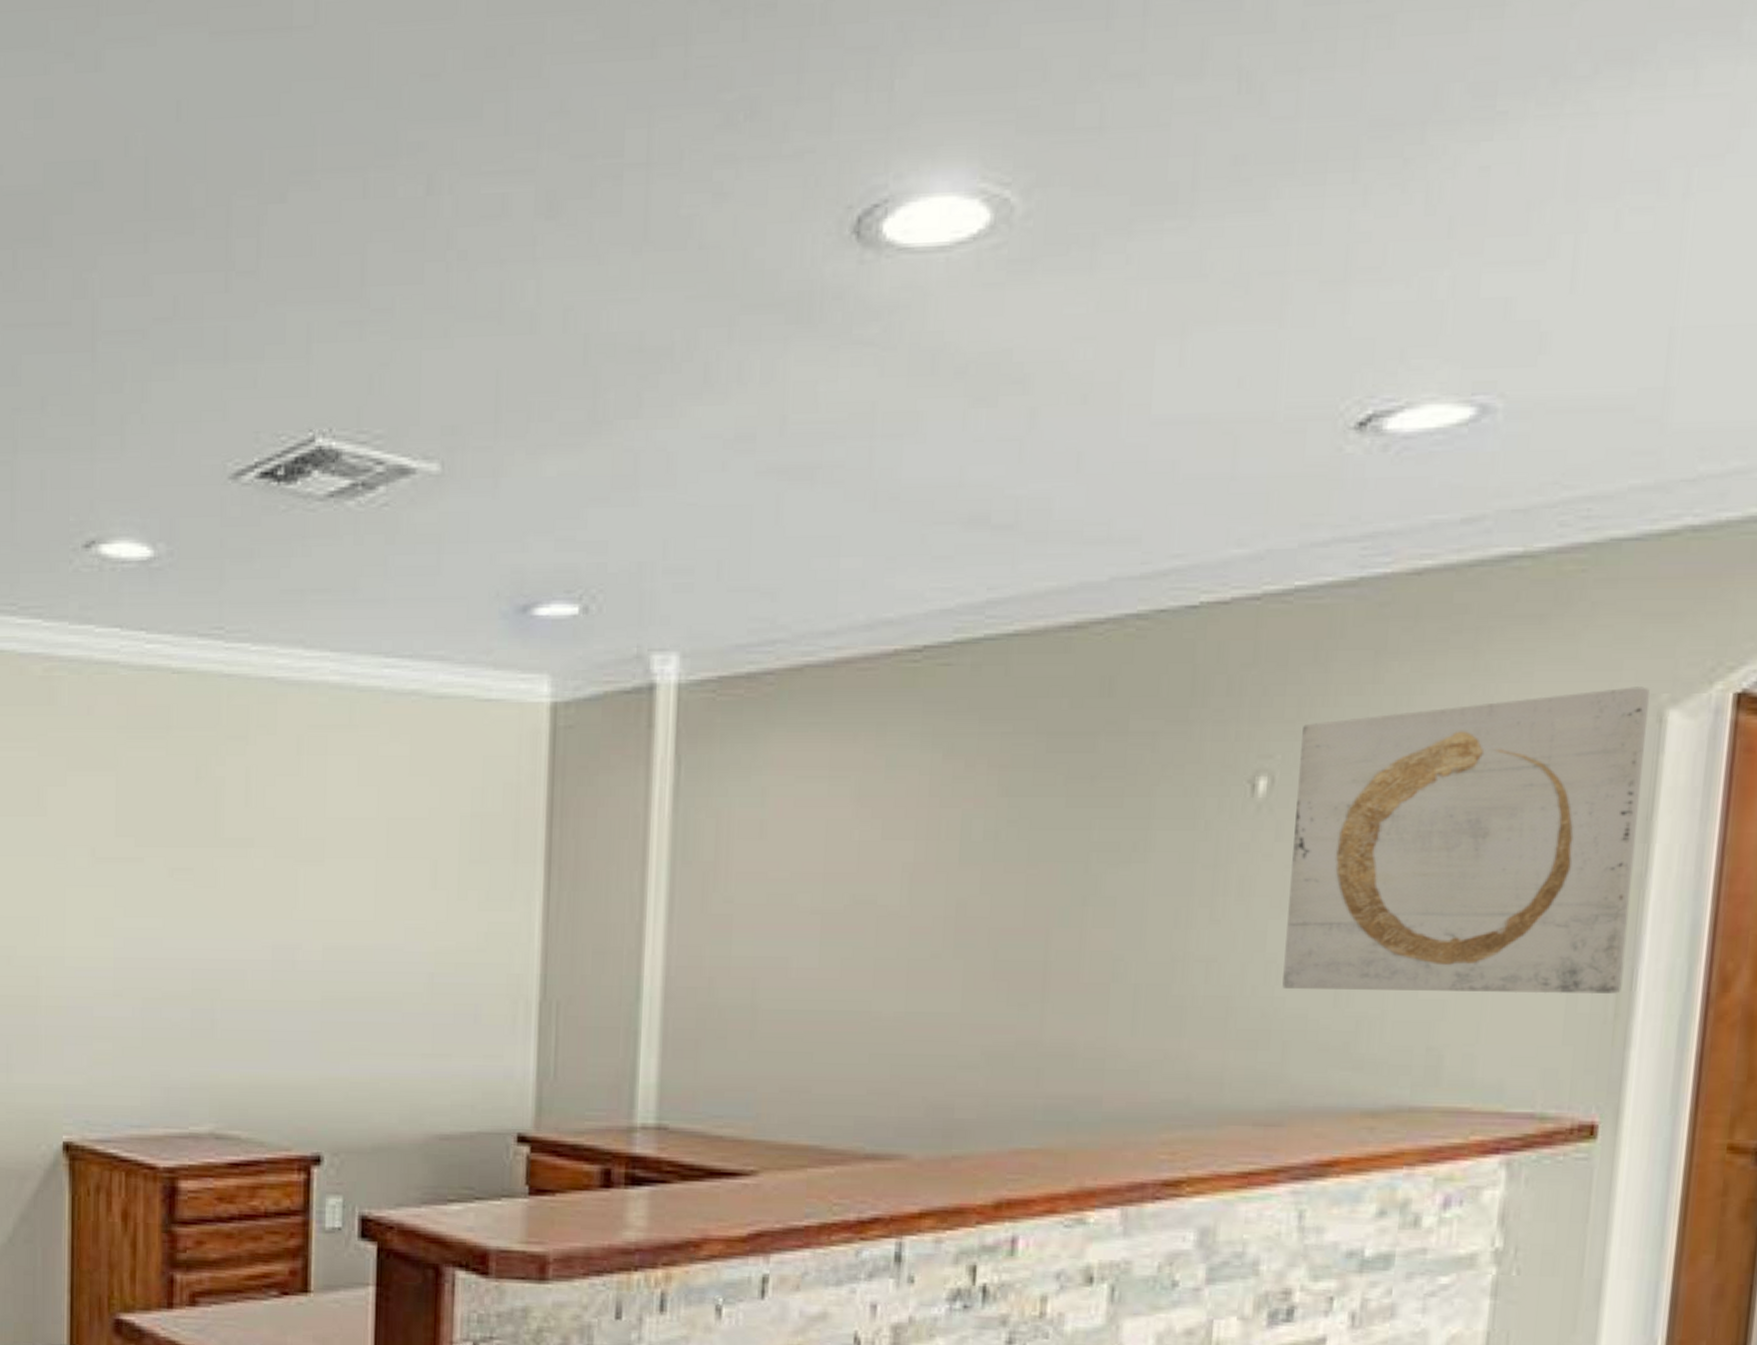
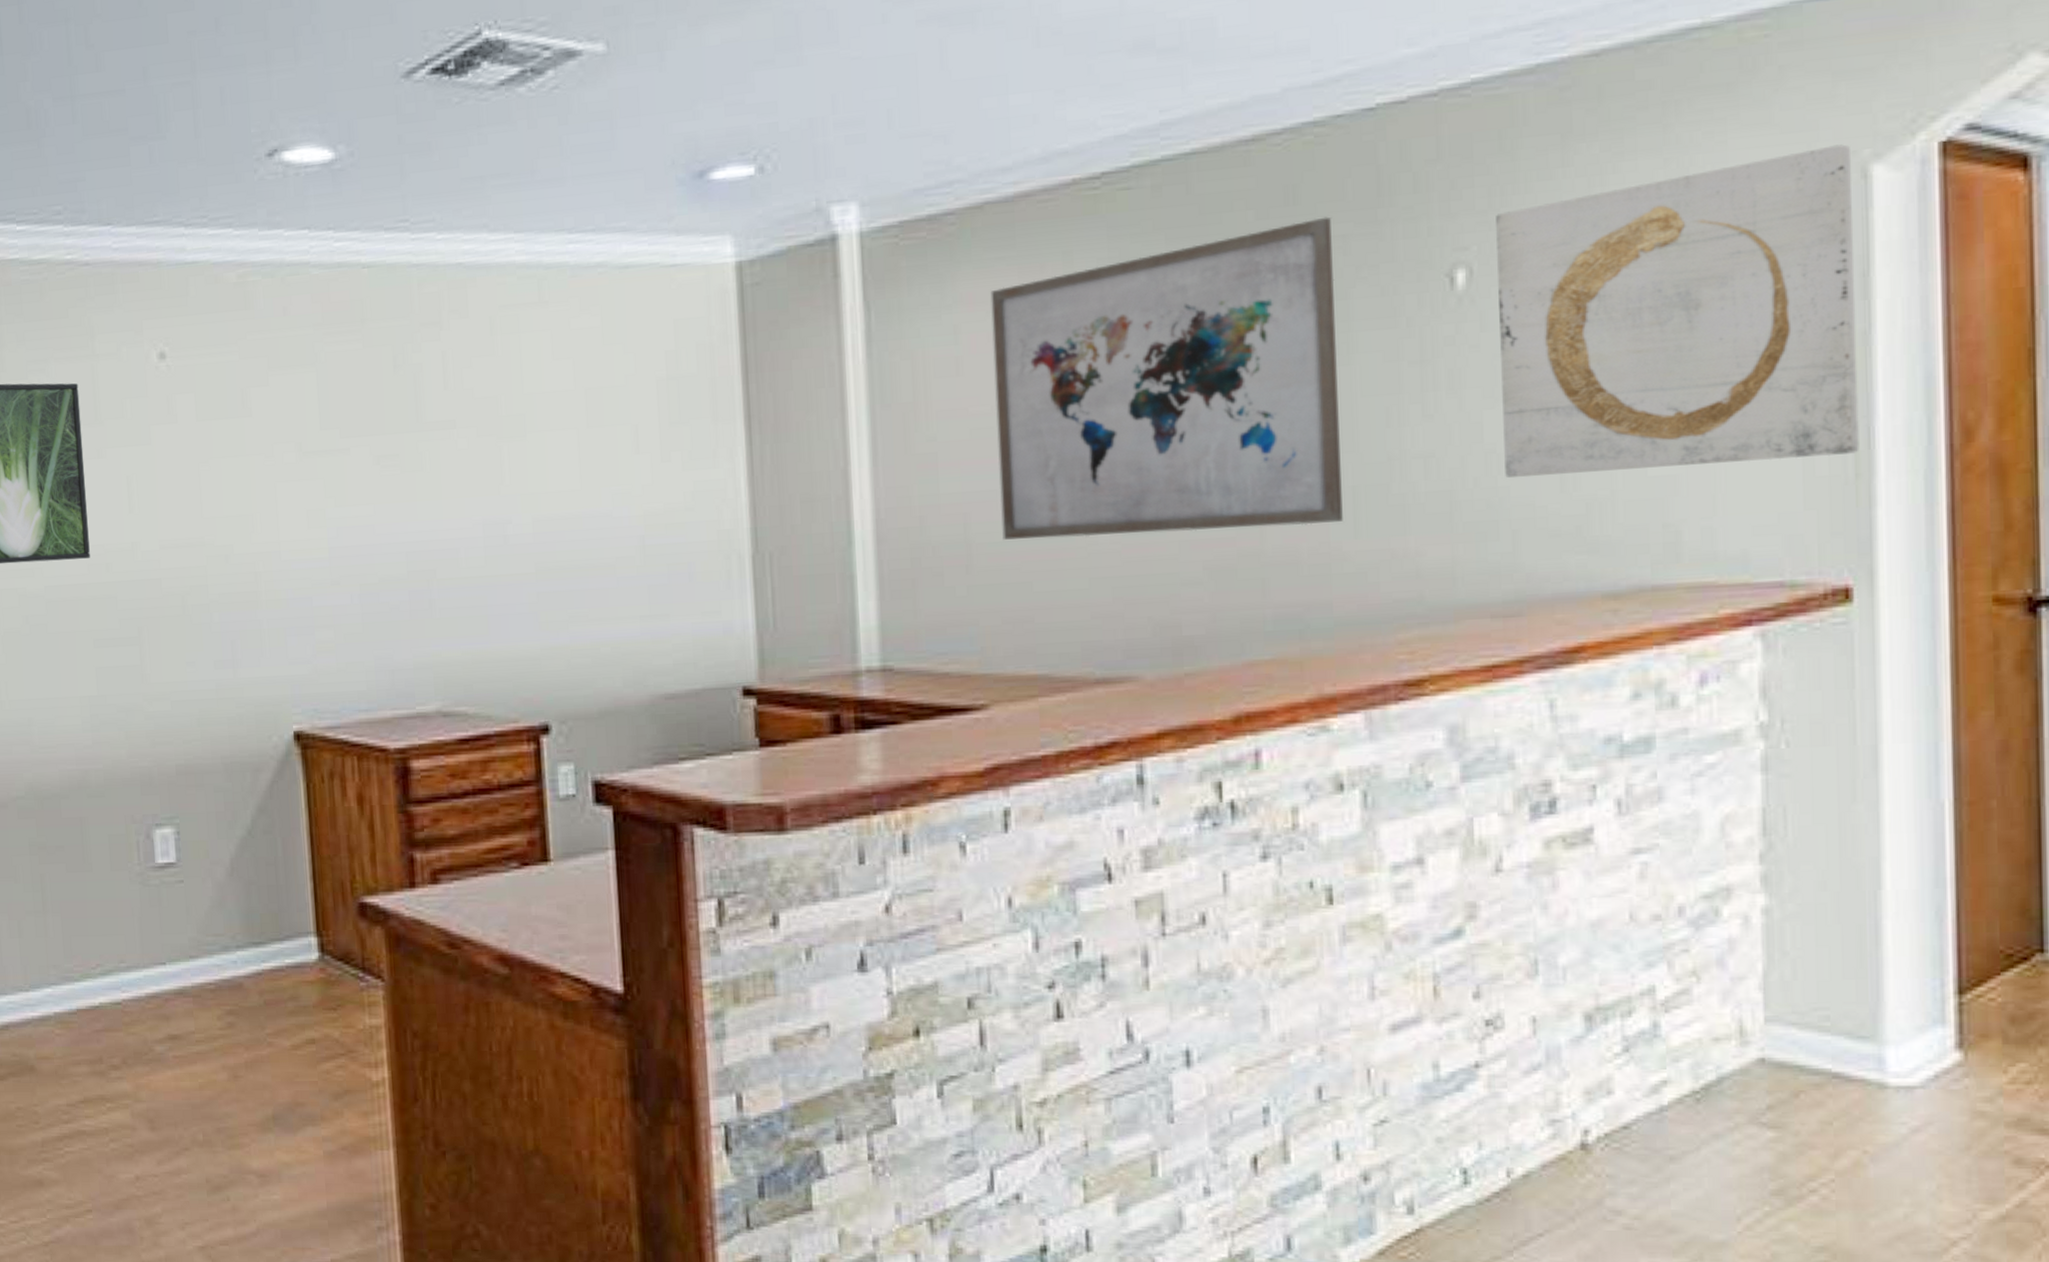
wall art: none [789,712,1145,1019] -> present [990,217,1343,540]

